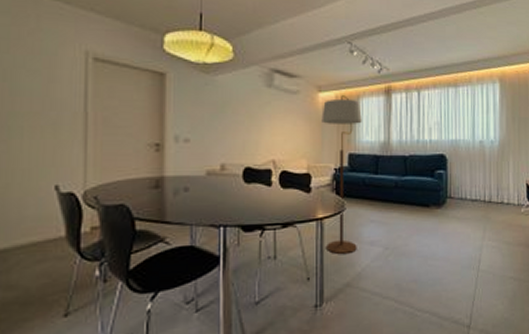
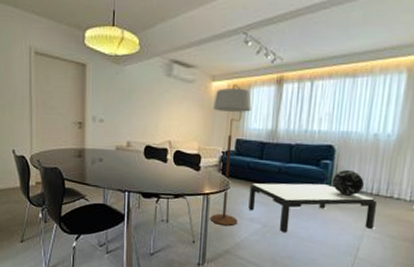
coffee table: none [367,196,491,254] -> present [248,183,376,233]
decorative globe: none [447,178,477,205] -> present [331,169,364,196]

